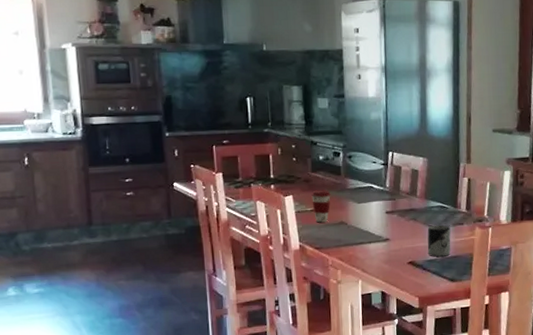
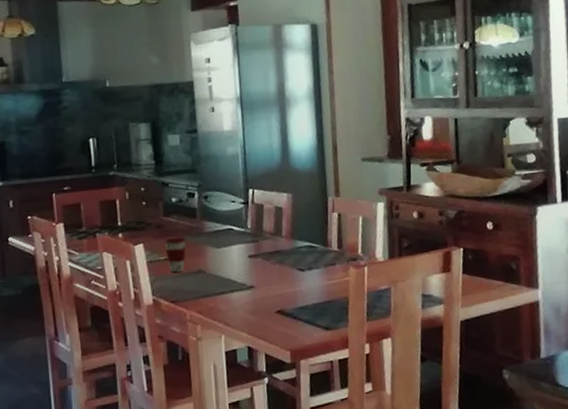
cup: present [427,225,451,258] -> none [296,267,323,304]

